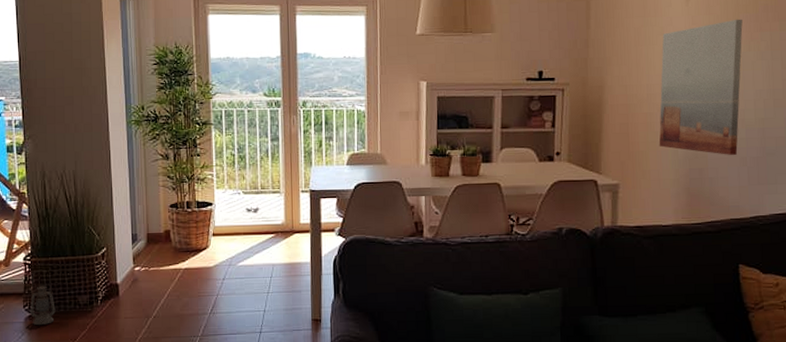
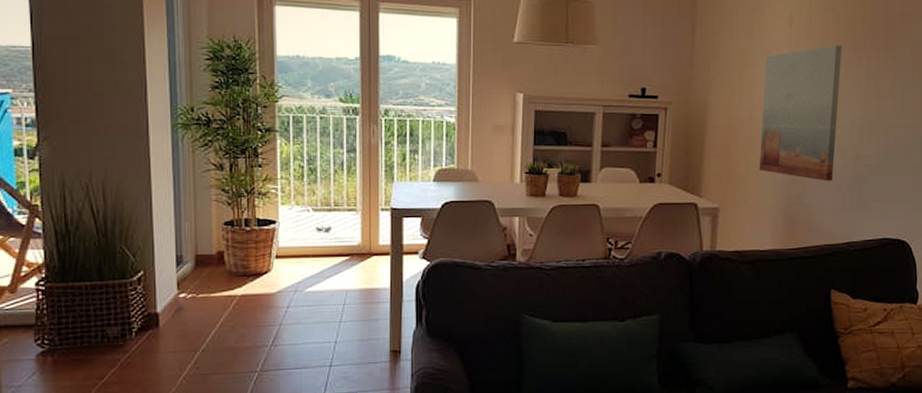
lantern: present [30,269,56,326] -> none [44,296,77,363]

